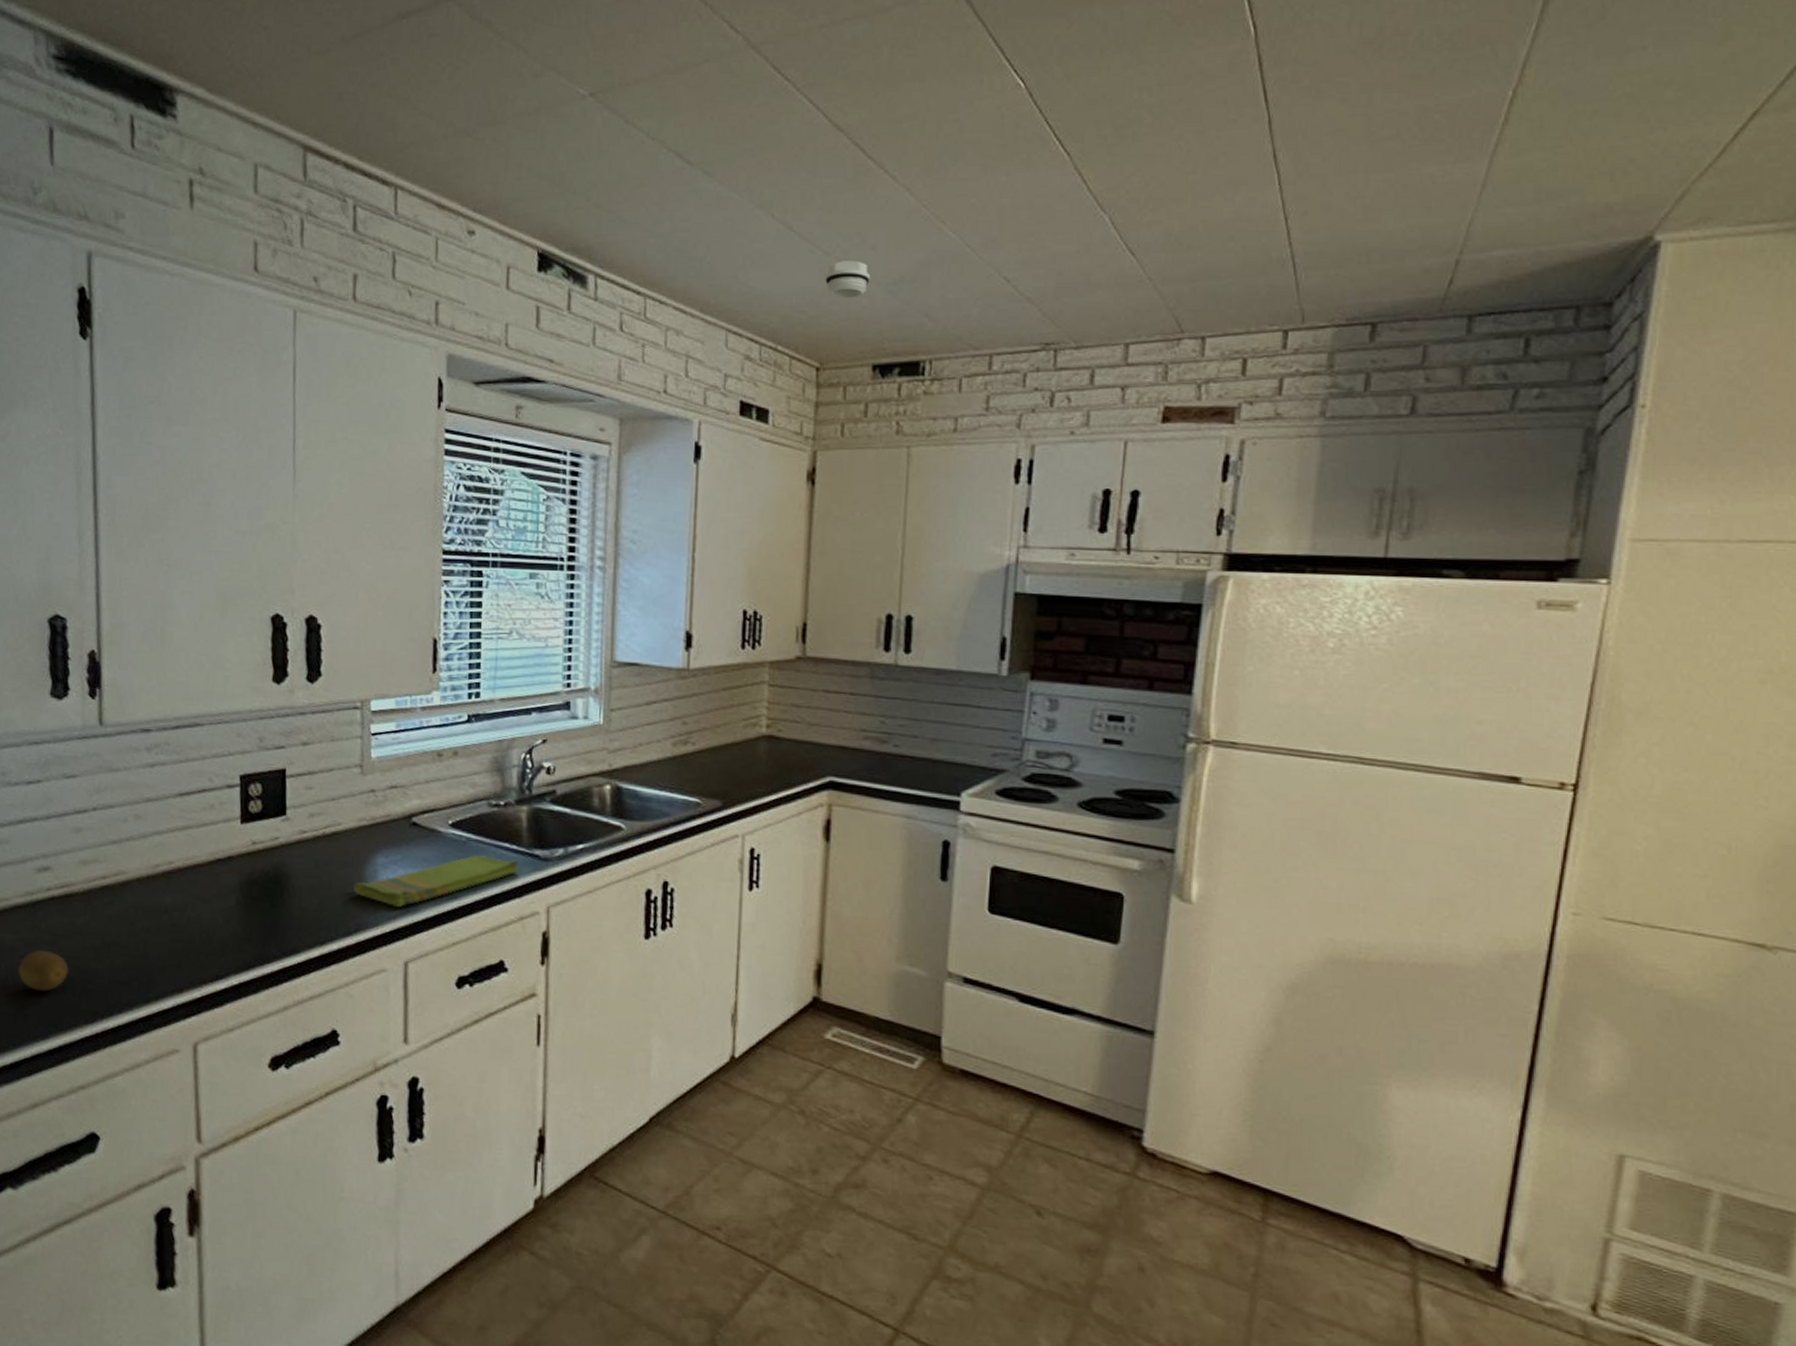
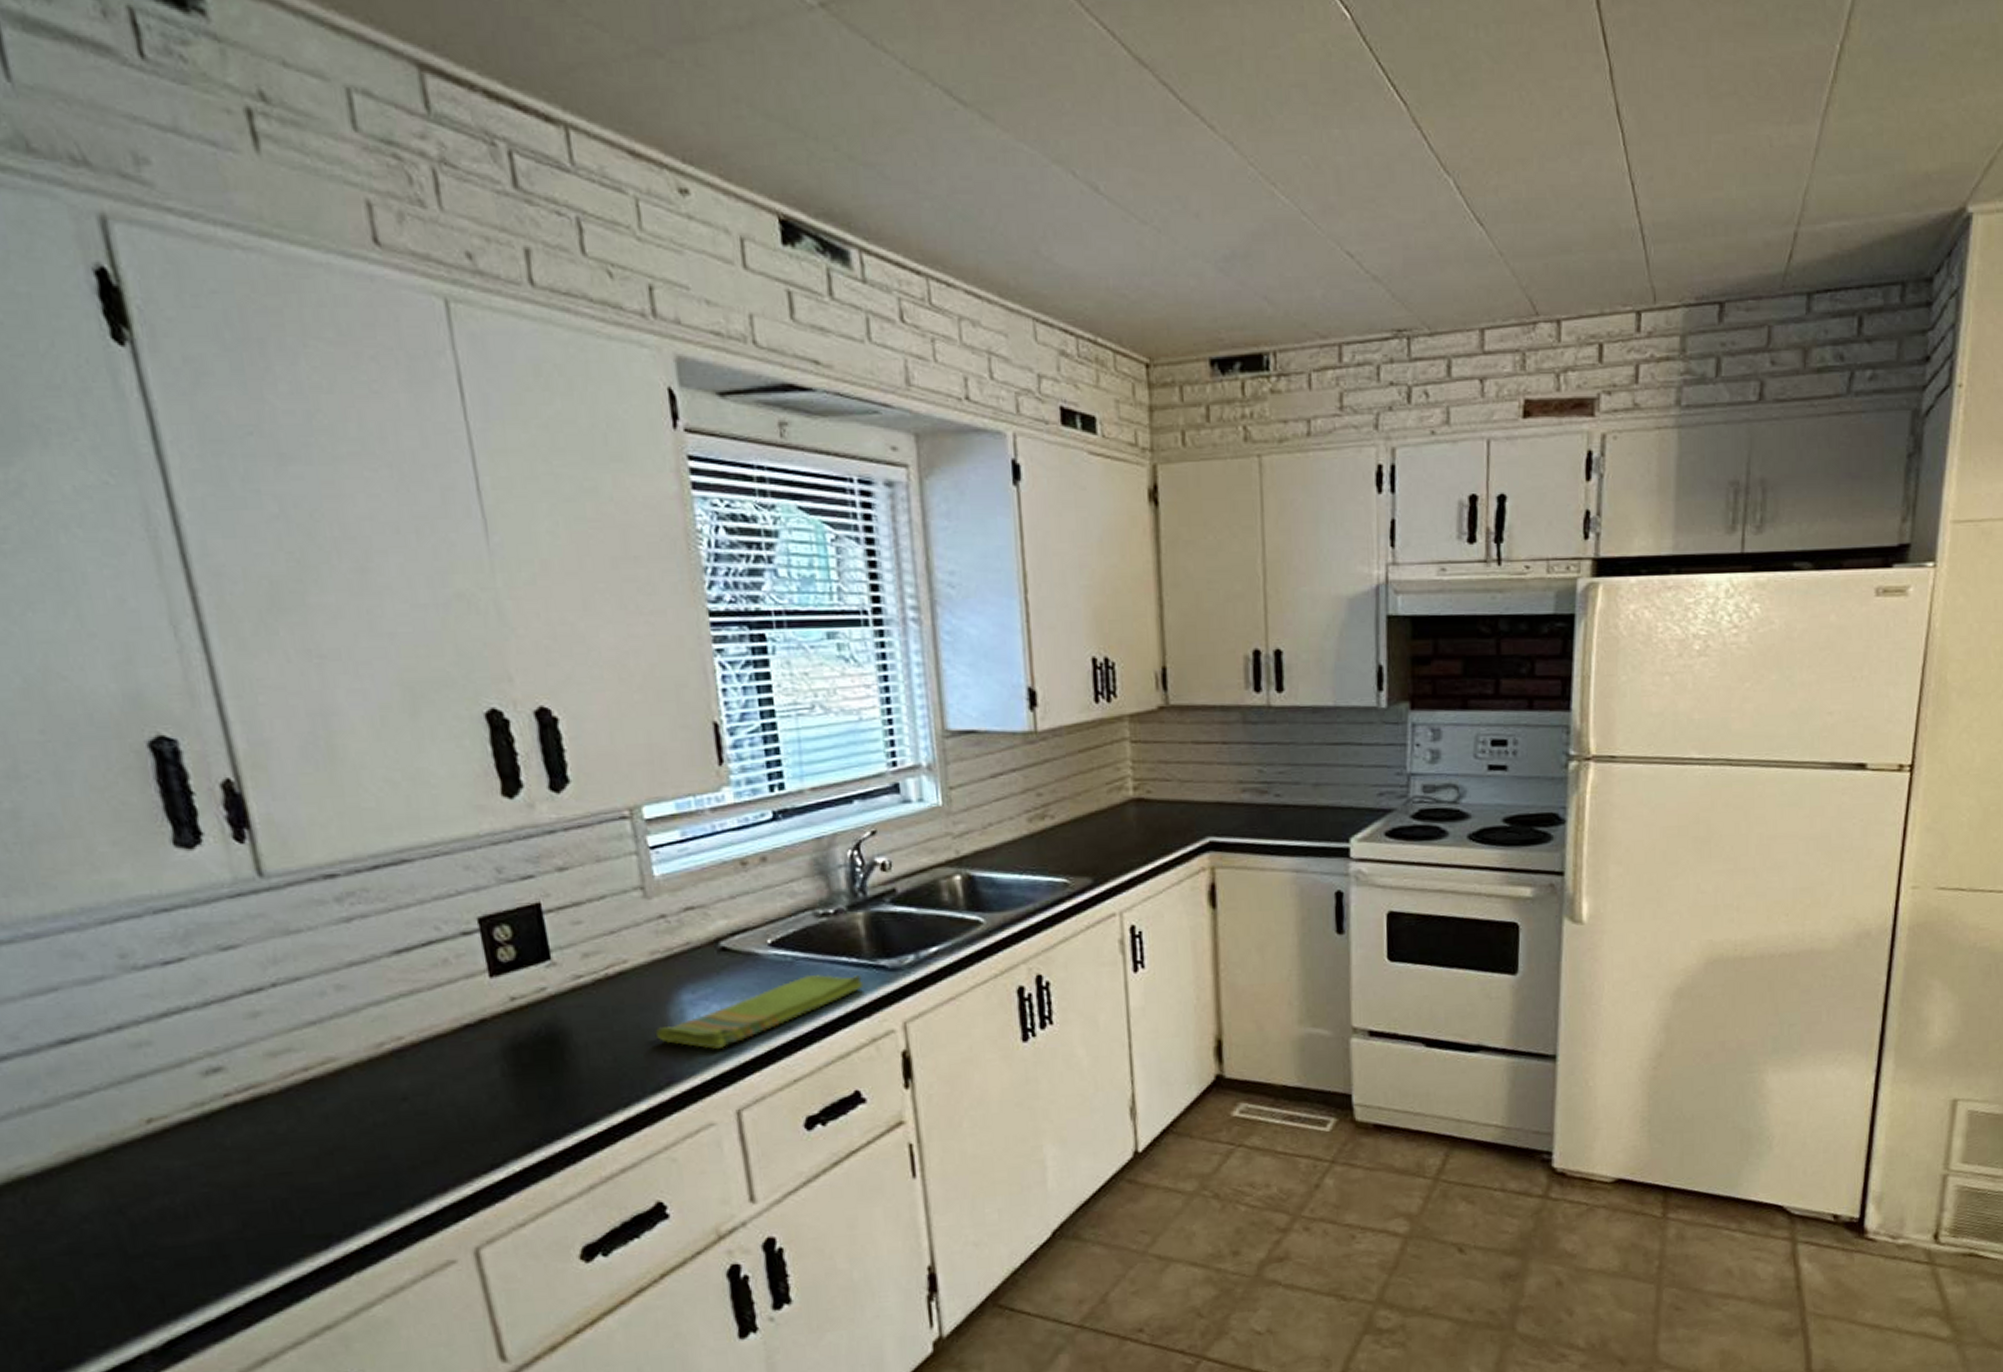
fruit: present [18,949,69,991] -> none [202,1172,279,1223]
smoke detector: present [825,261,871,299] -> none [1144,231,1198,278]

